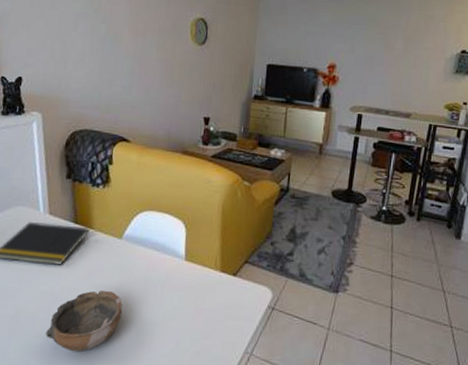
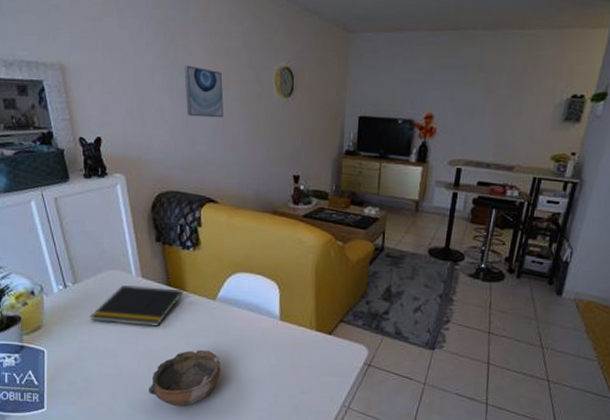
wall art: none [106,13,142,63] -> present [183,65,224,118]

